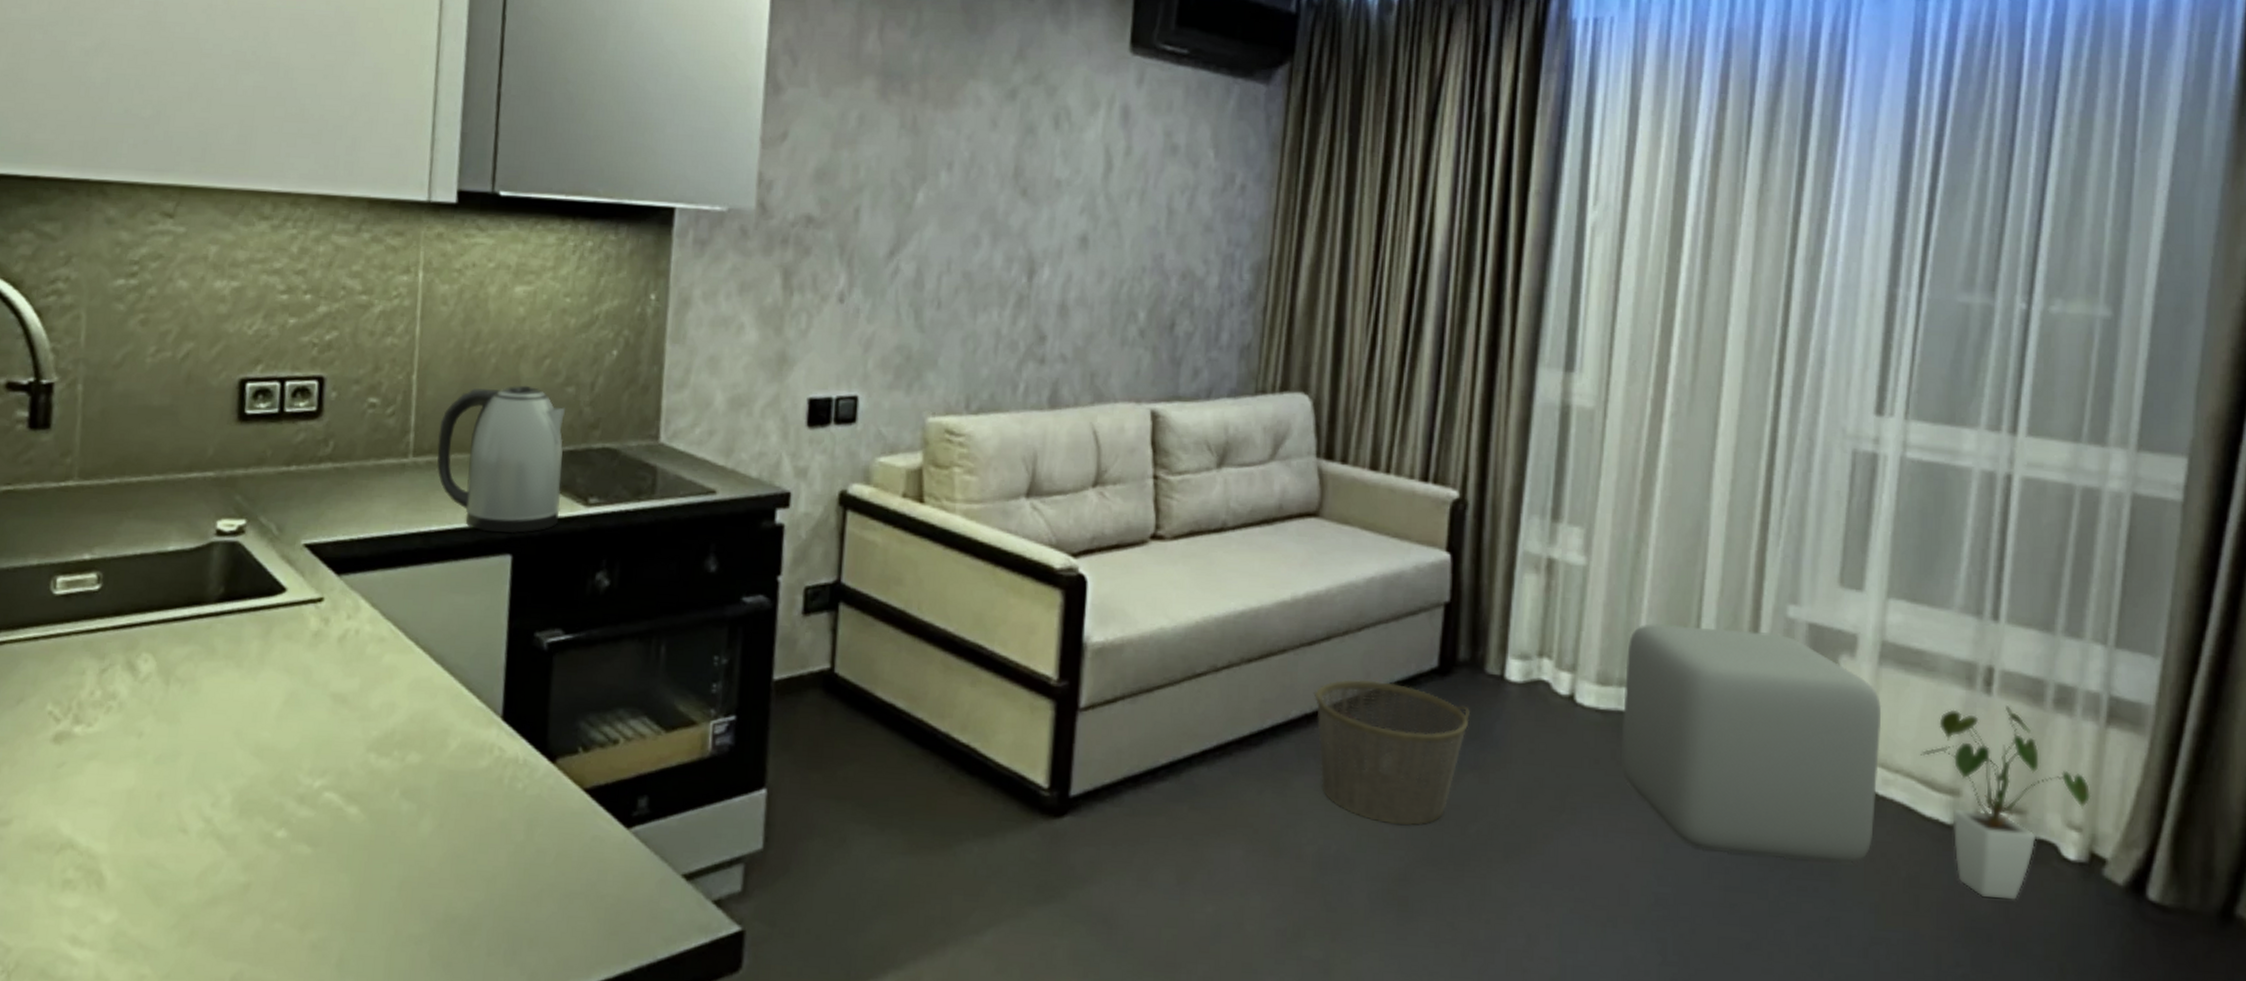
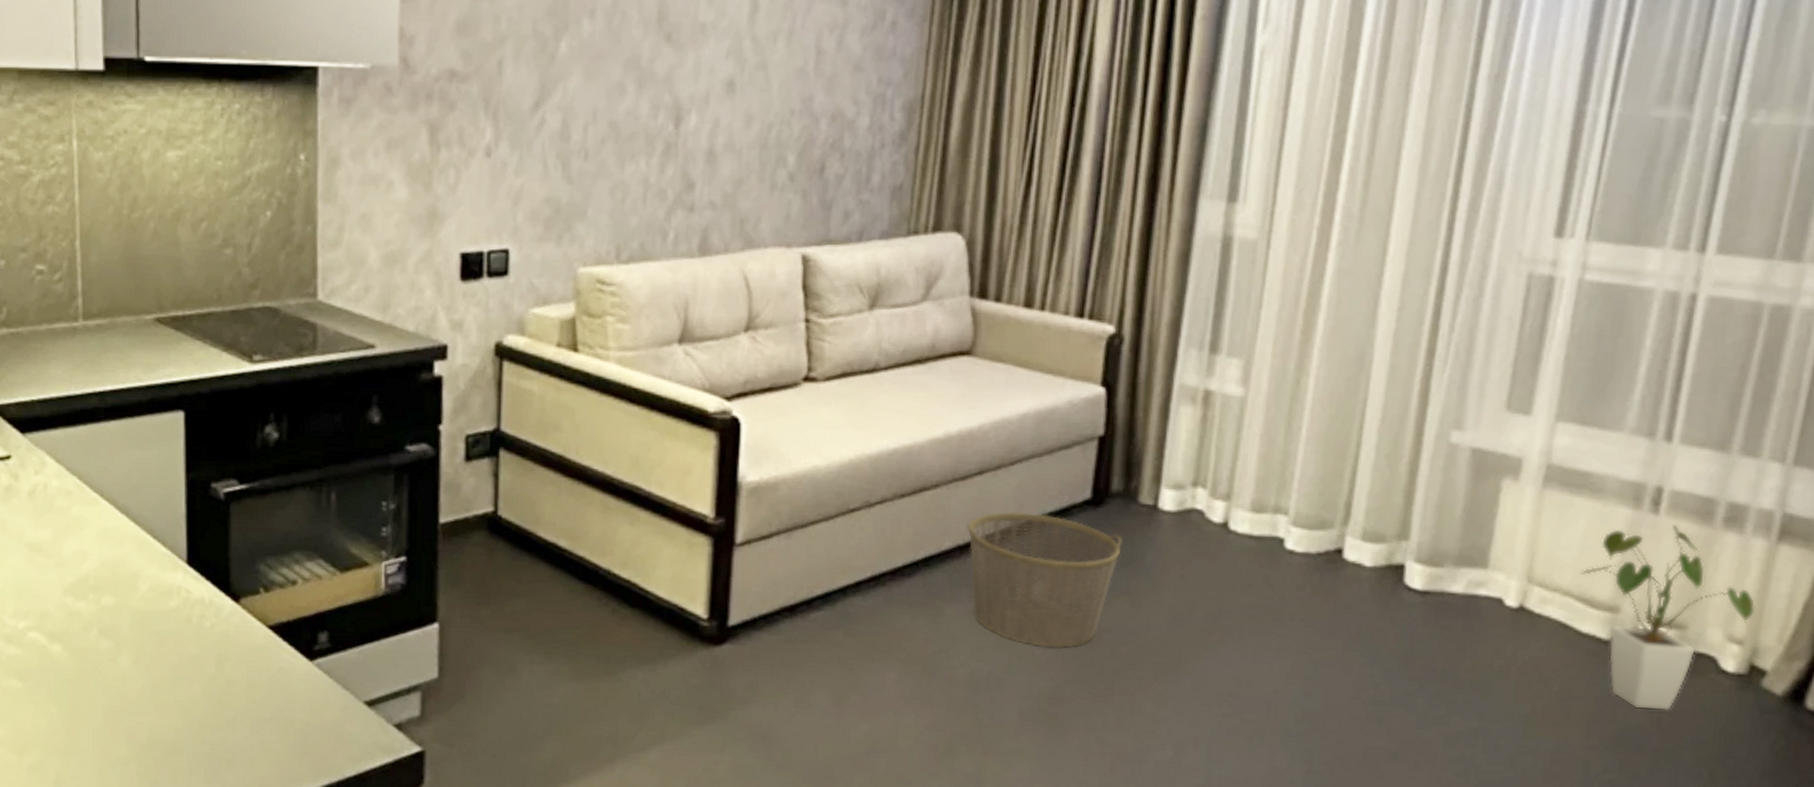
kettle: present [437,384,565,534] -> none [105,248,227,391]
pouf: present [1620,624,1882,864] -> none [1272,452,1544,678]

